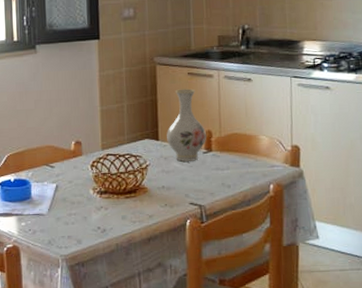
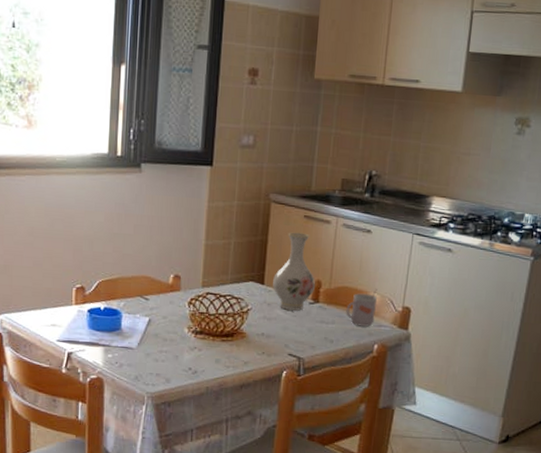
mug: none [238,131,267,169] -> present [346,288,378,327]

